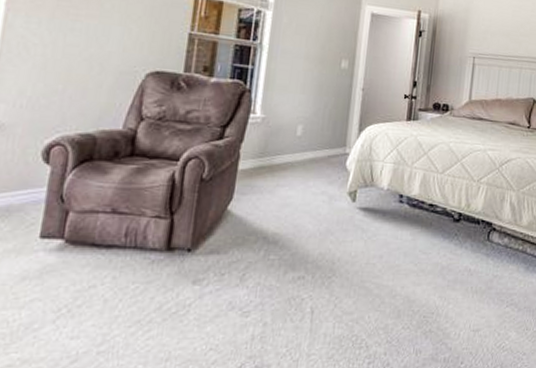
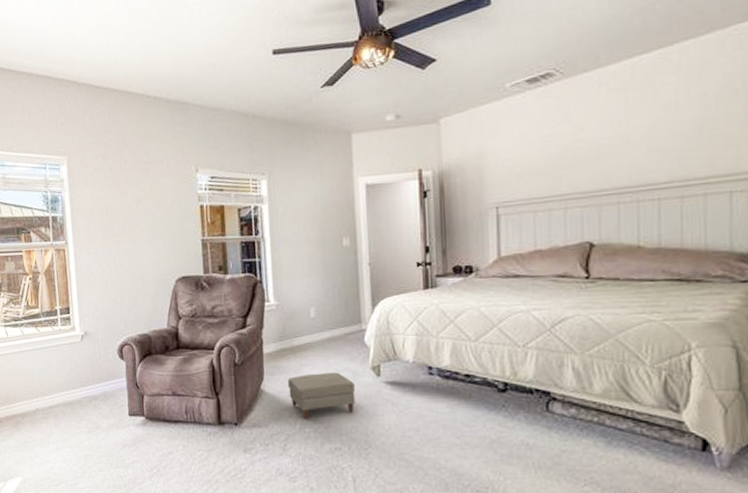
ottoman: none [258,194,329,245] -> present [288,372,355,419]

